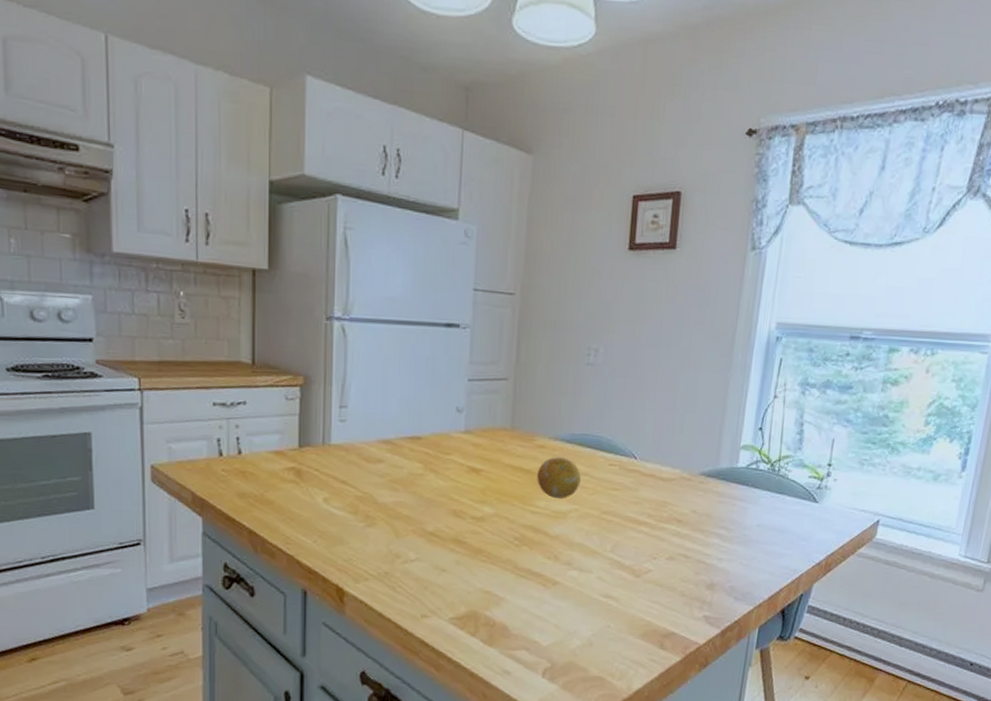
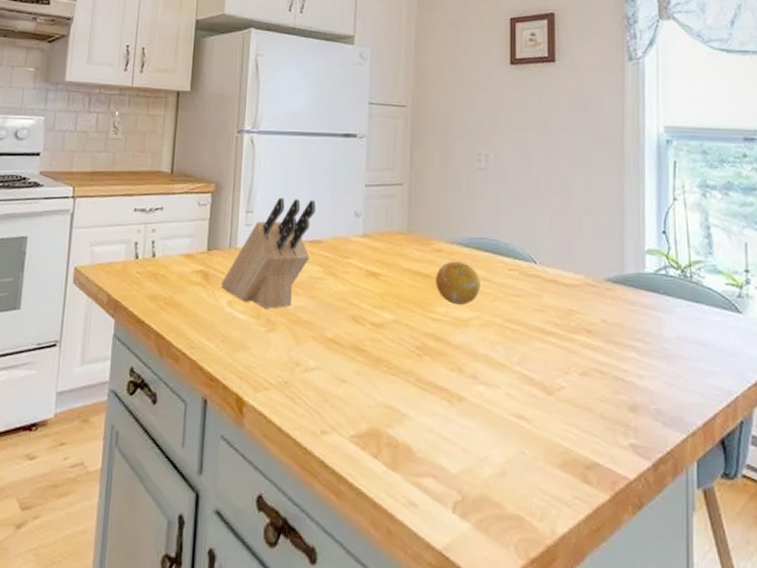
knife block: none [315,391,415,505] -> present [221,197,316,309]

